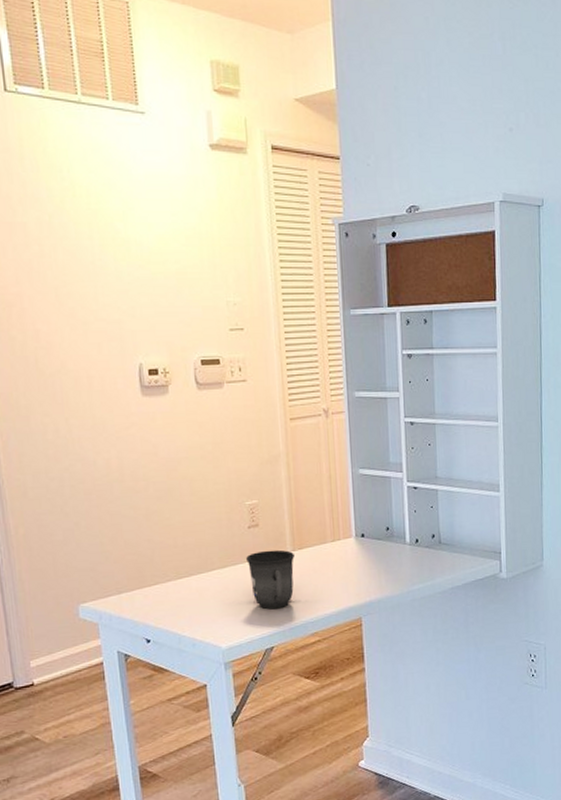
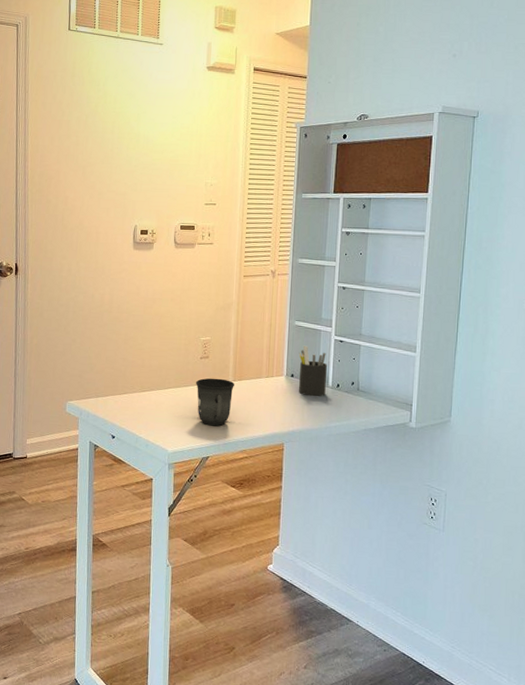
pen holder: none [367,497,403,558] -> present [299,345,327,397]

